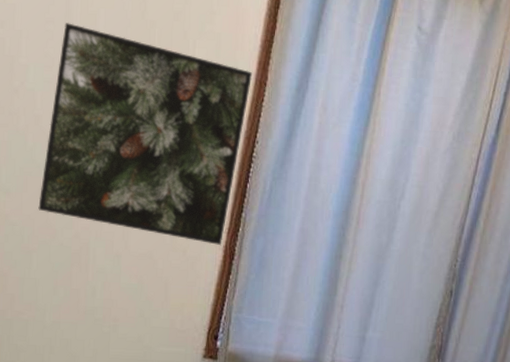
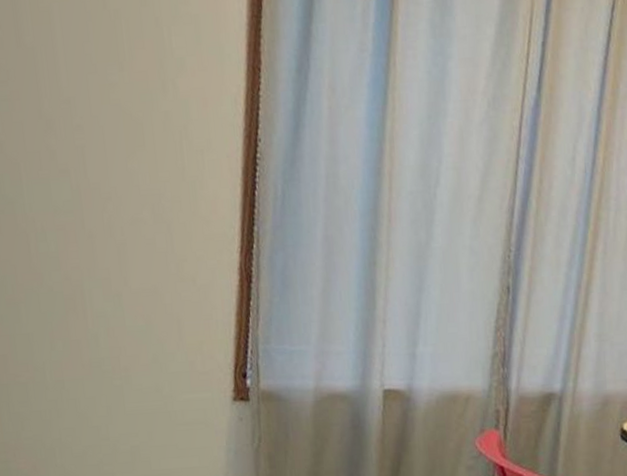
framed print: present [38,23,253,246] -> none [14,25,243,269]

